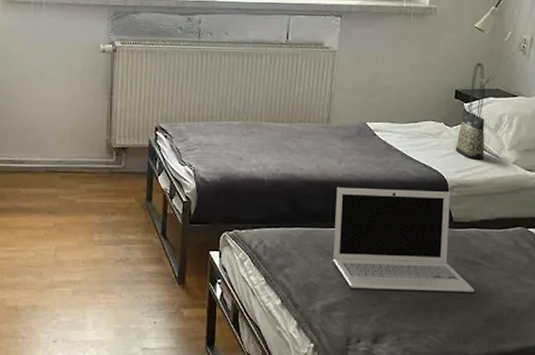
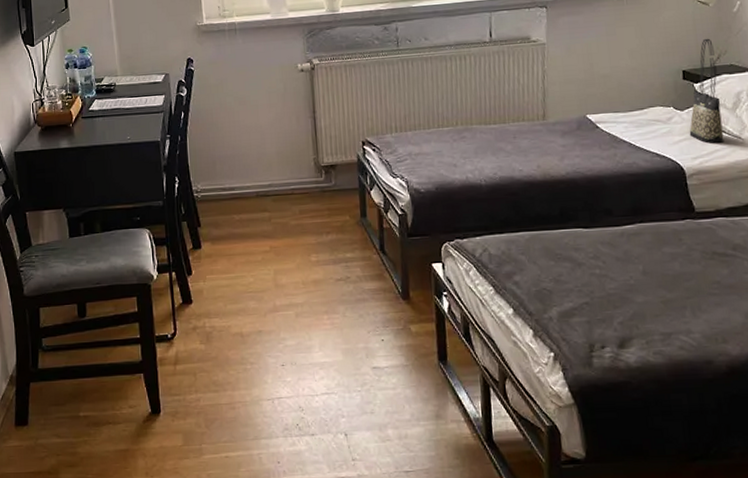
laptop: present [333,187,475,292] -> none [561,180,729,292]

